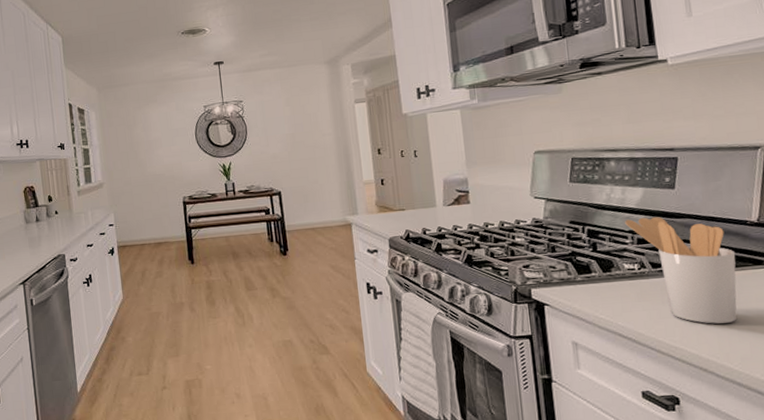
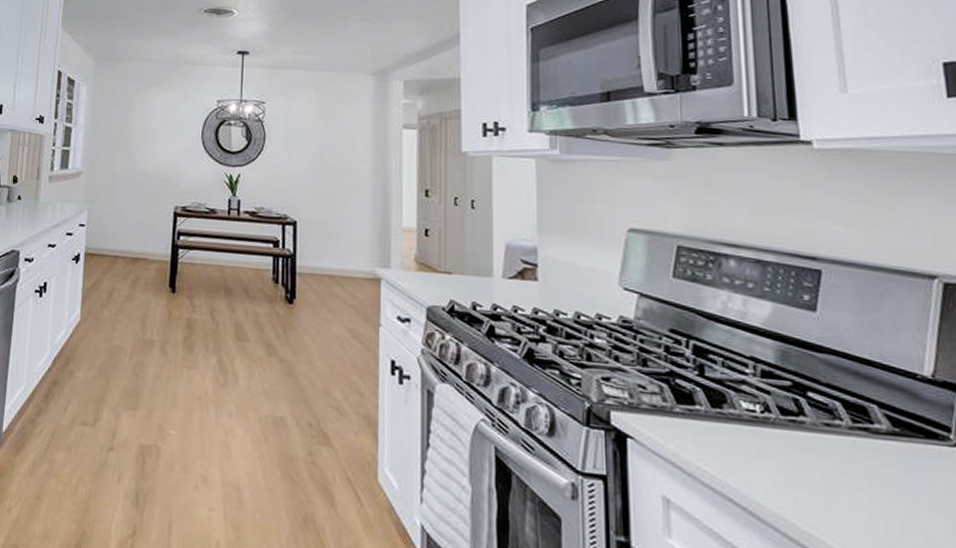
utensil holder: present [625,217,737,324] -> none [745,341,901,515]

